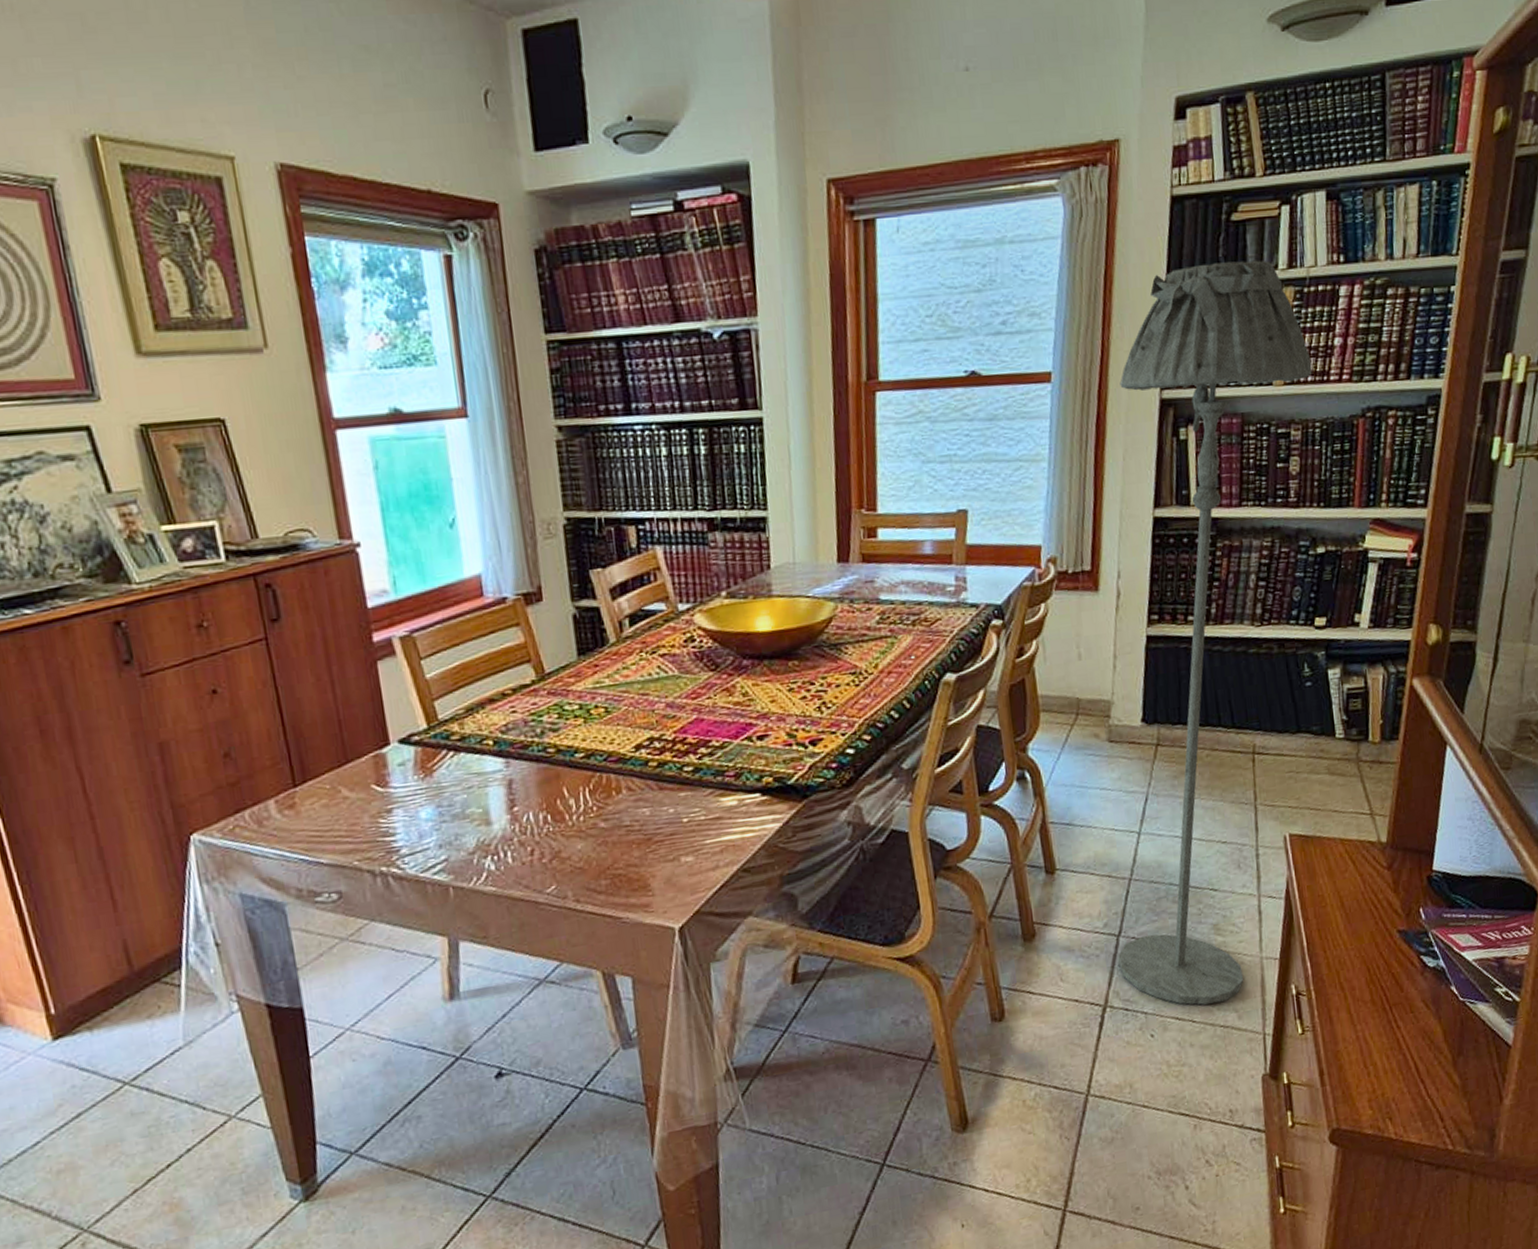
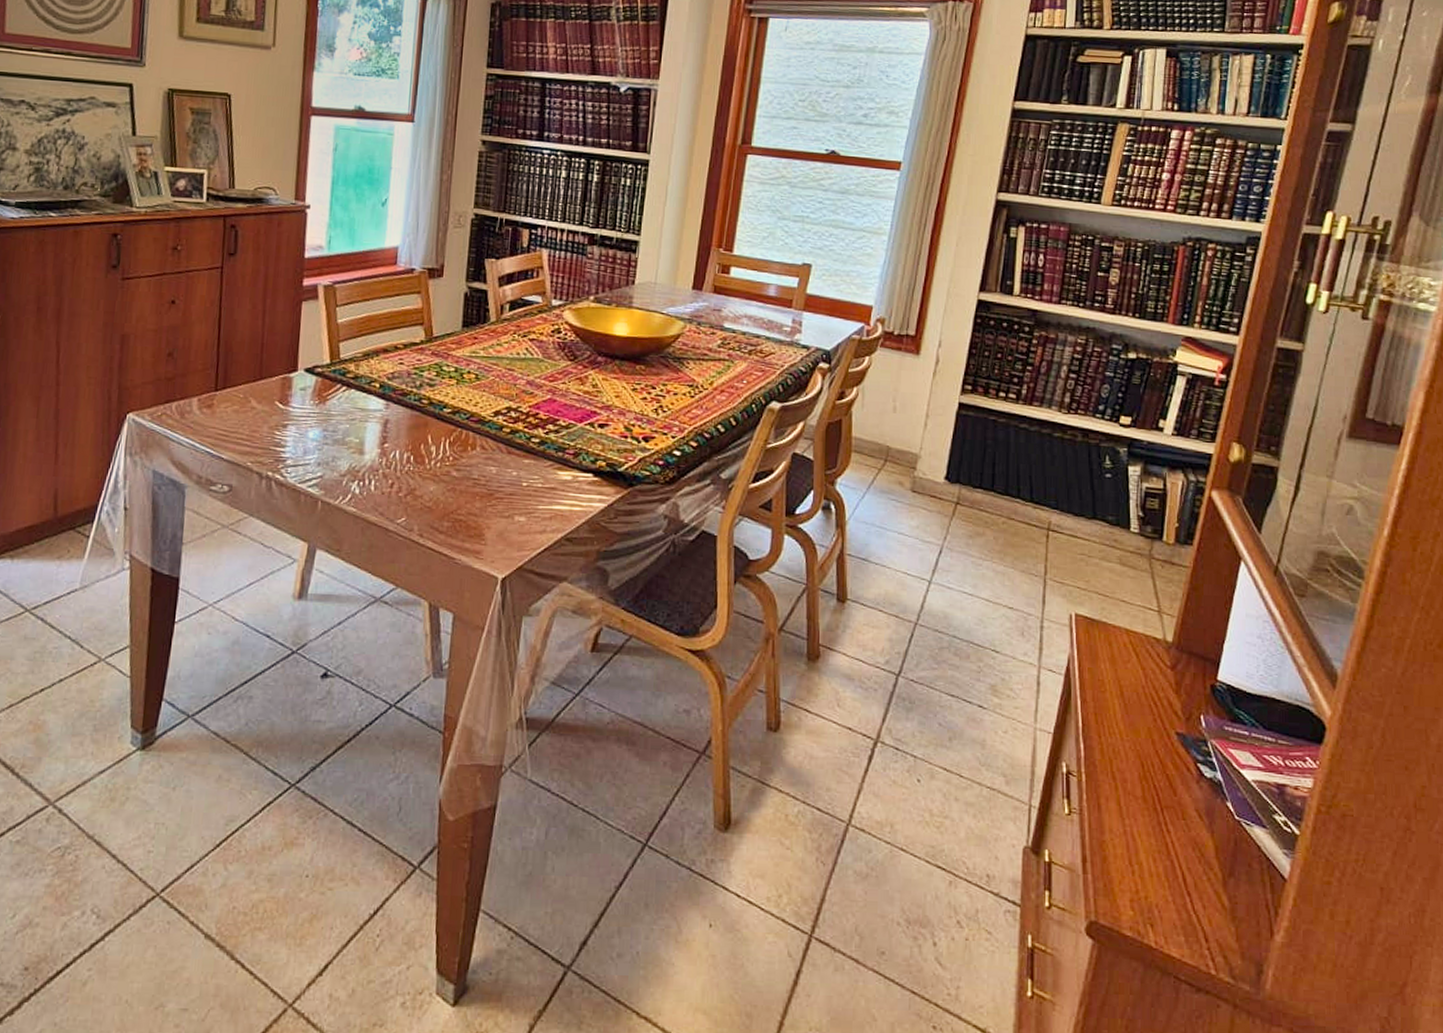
floor lamp: present [1117,260,1313,1005] -> none [894,93,1139,763]

